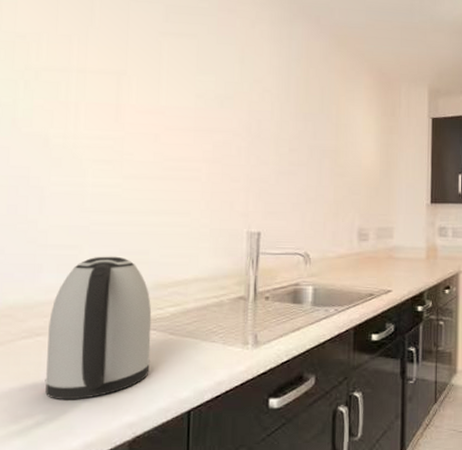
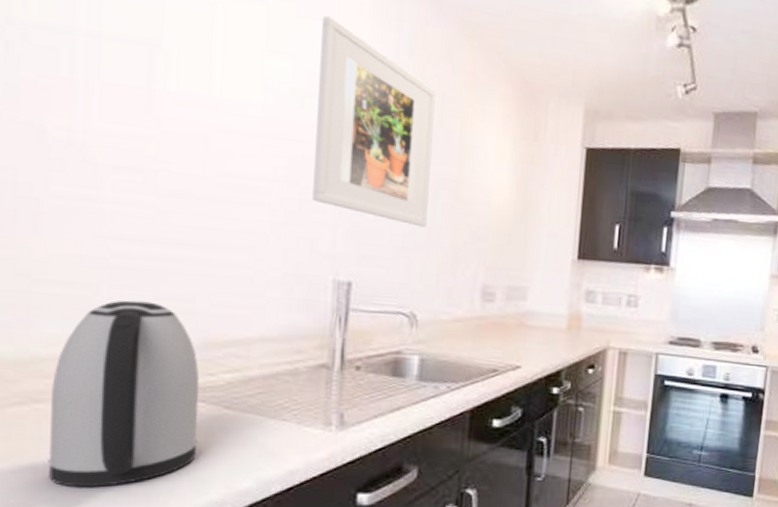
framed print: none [231,41,317,187] -> present [313,15,436,228]

